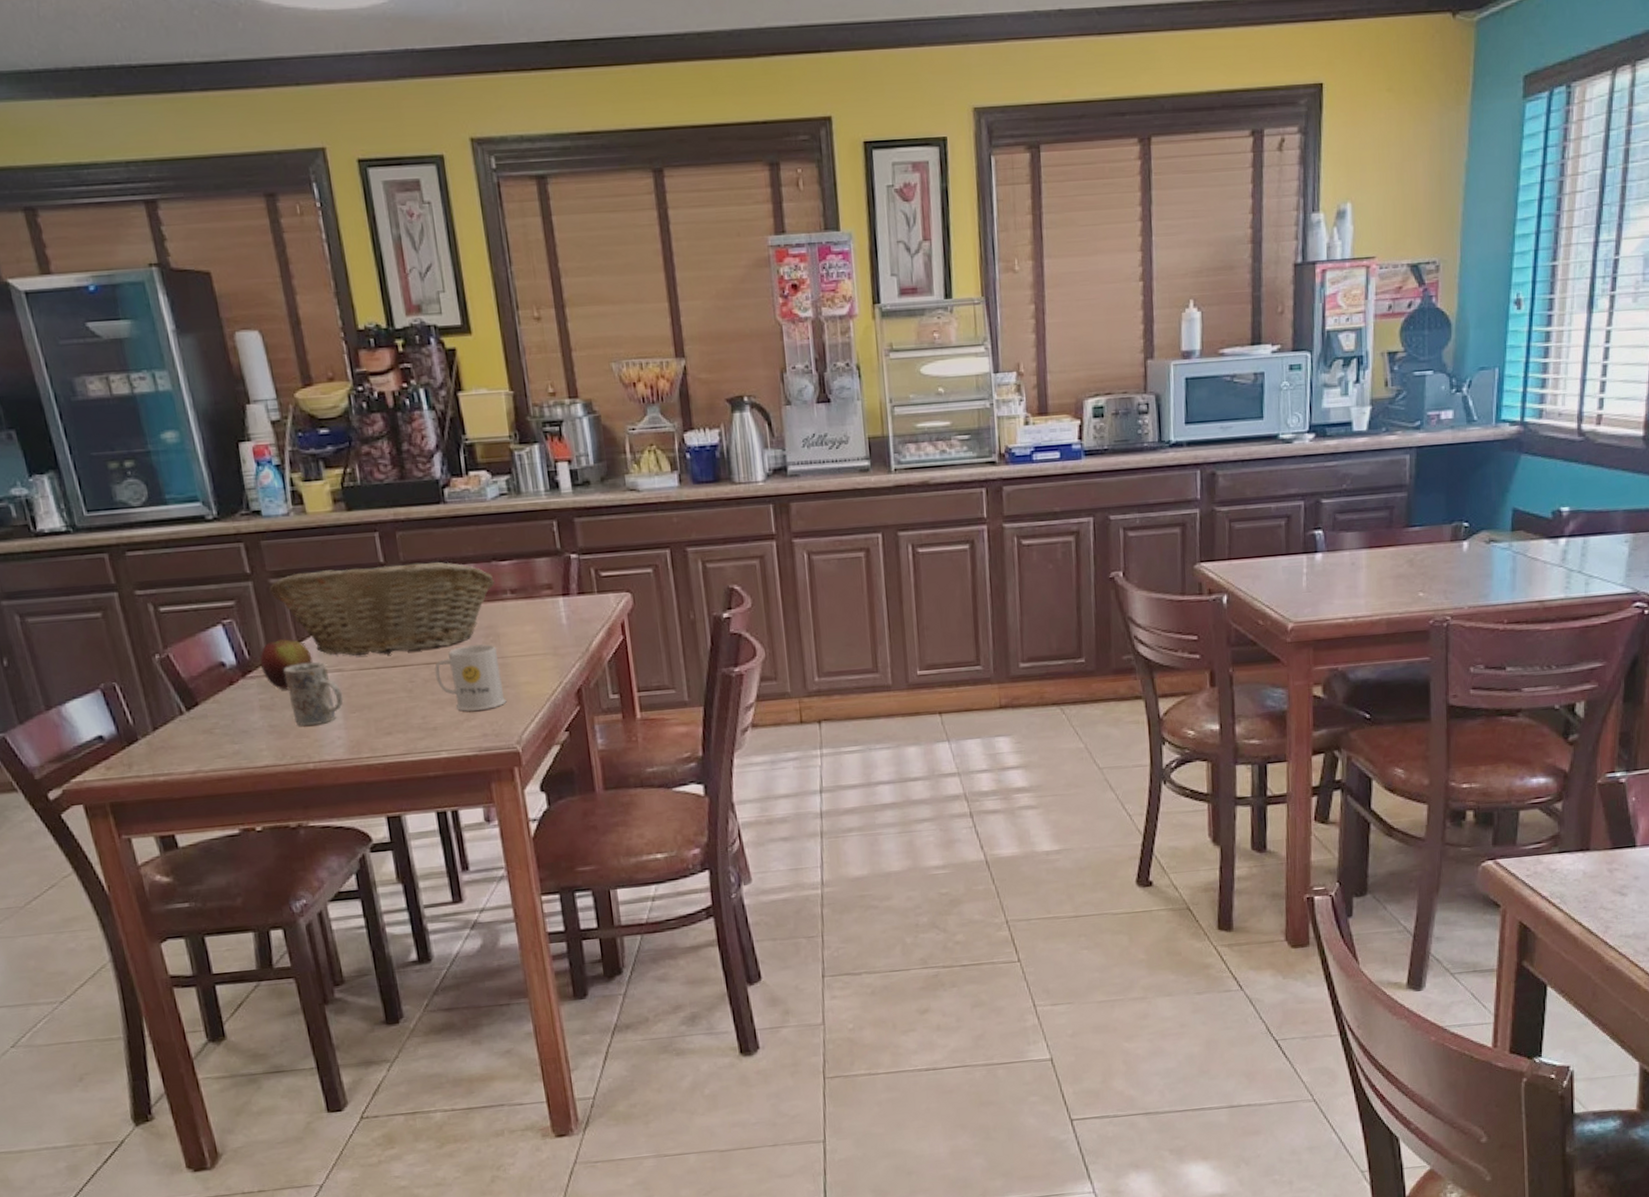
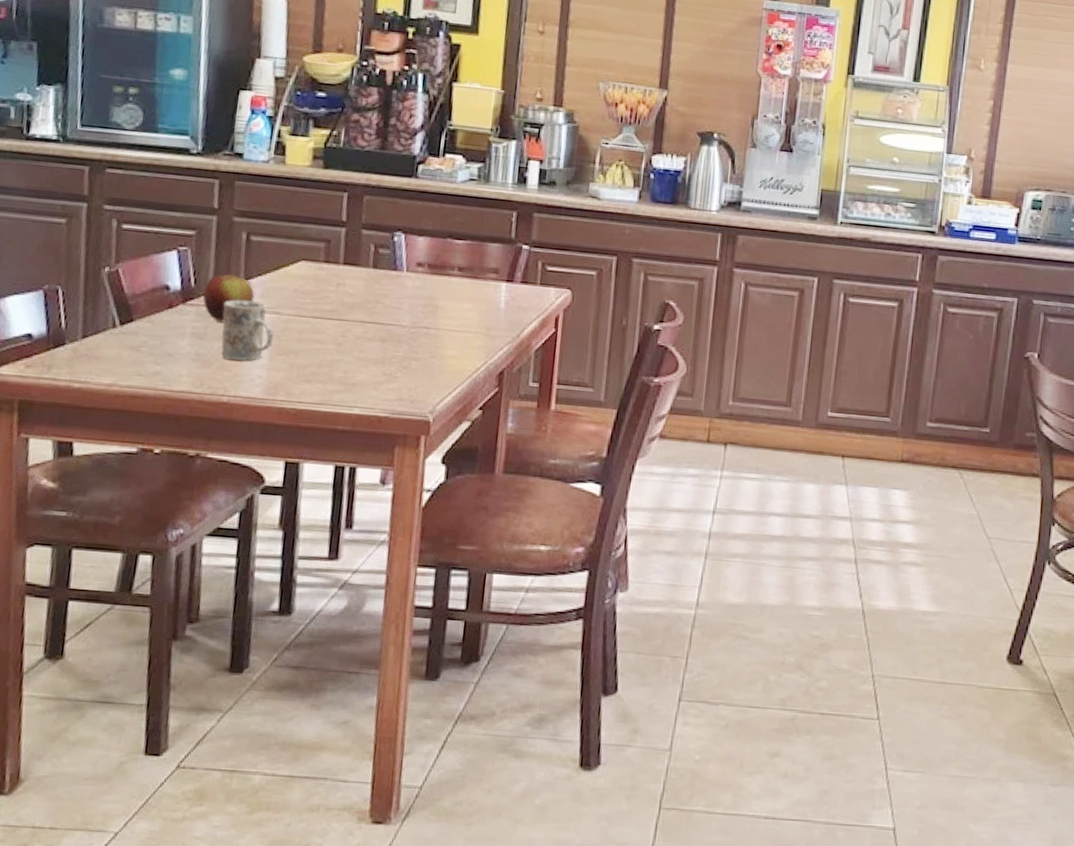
fruit basket: present [269,561,494,656] -> none [231,216,445,309]
mug: present [435,644,507,711] -> none [367,311,432,376]

